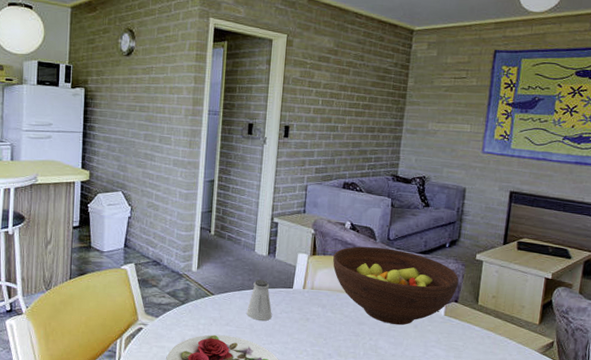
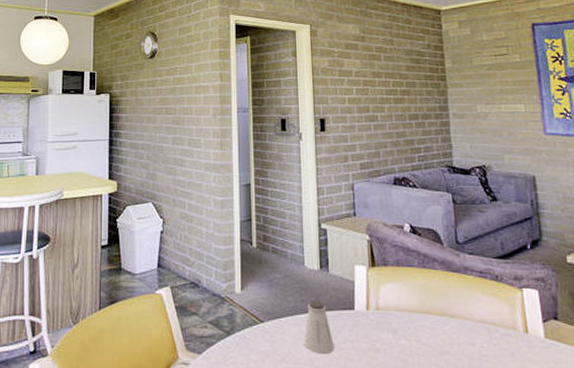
fruit bowl: present [333,246,459,325] -> none [396,253,554,353]

